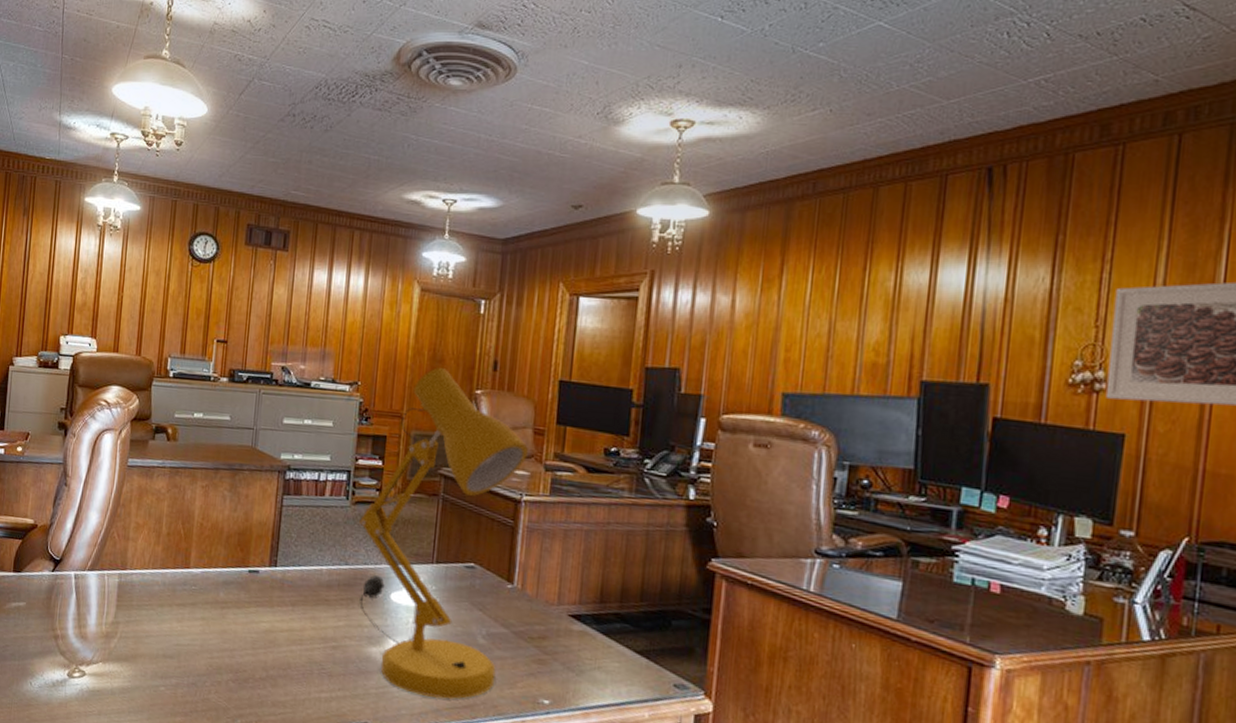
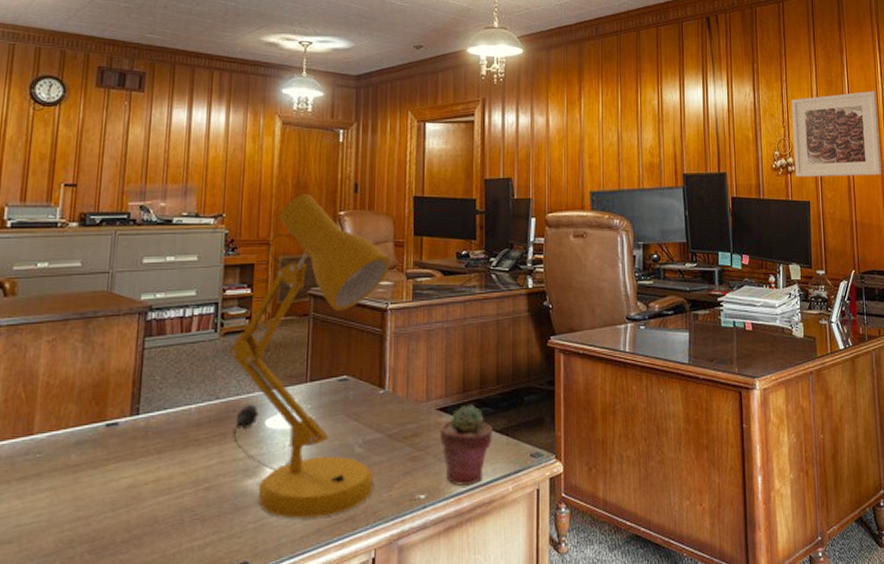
potted succulent: none [570,616,631,702] -> present [440,404,492,486]

